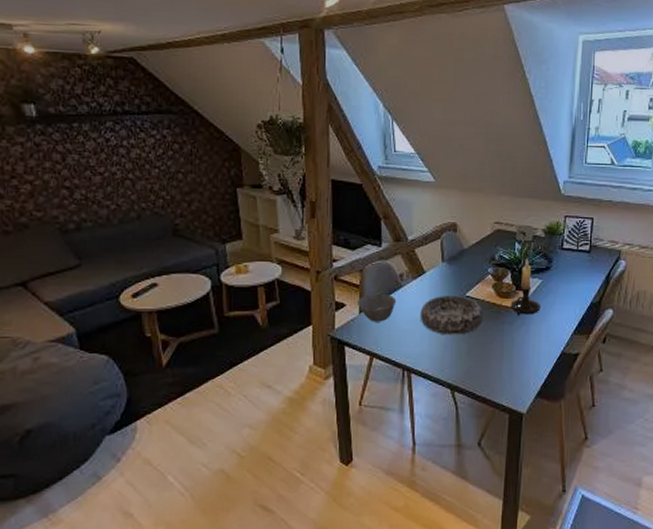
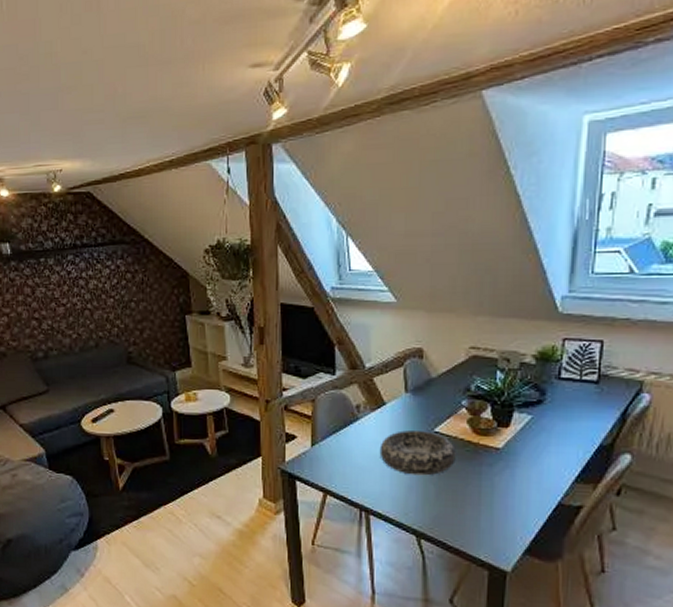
bowl: present [358,293,397,322] -> none [310,425,353,457]
candle holder: present [510,258,541,316] -> none [490,389,531,457]

